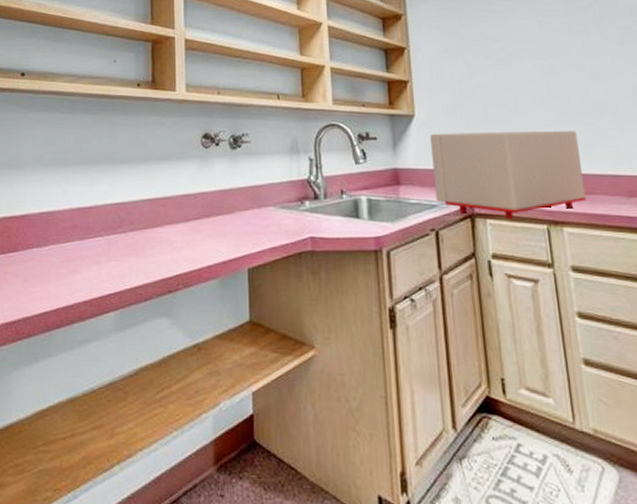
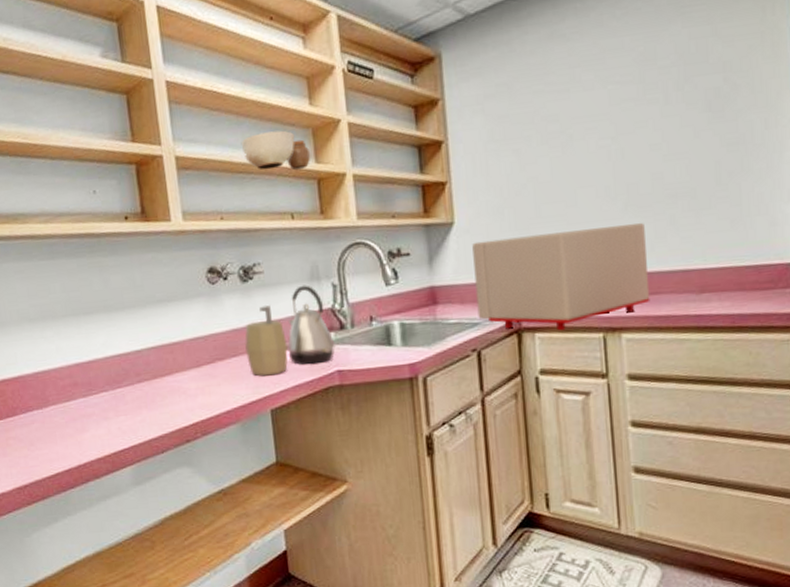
soap dispenser: none [230,172,267,236] -> present [245,305,288,376]
bowl: none [240,27,284,57] -> present [240,130,295,170]
kettle: none [266,156,309,229] -> present [286,285,335,365]
jar: none [276,35,297,60] -> present [287,139,311,171]

